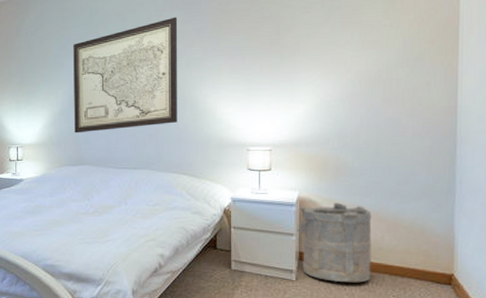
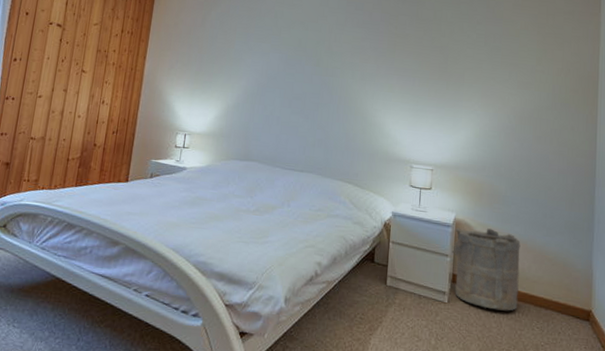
wall art: present [73,17,178,134] -> none [246,33,357,132]

